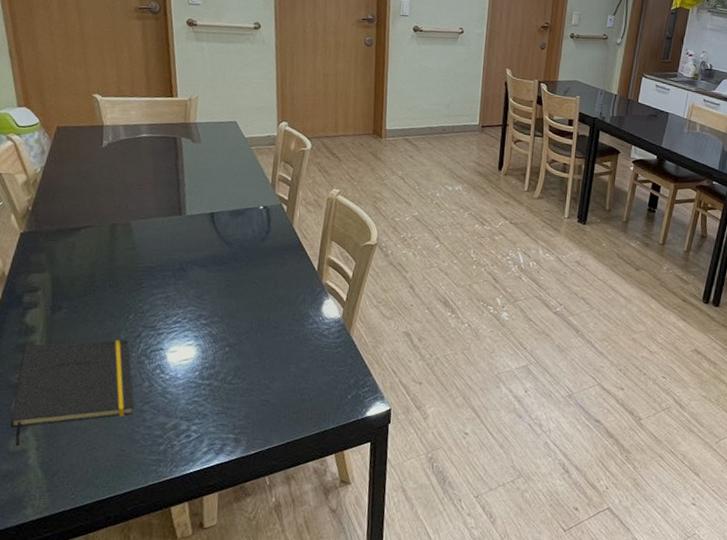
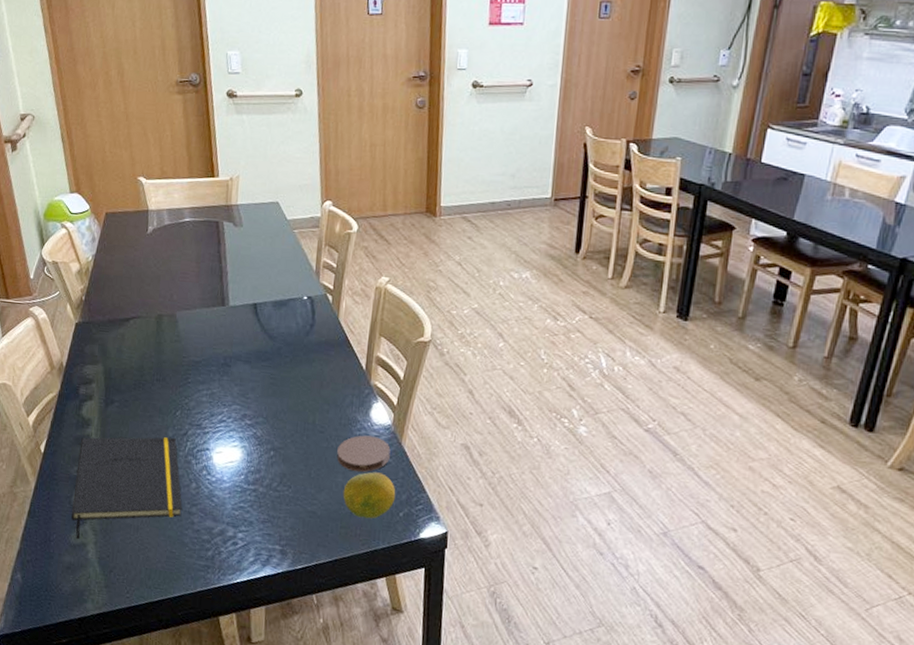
coaster: none [290,328,340,362] -> present [337,435,391,473]
fruit: none [295,361,345,403] -> present [343,472,396,519]

